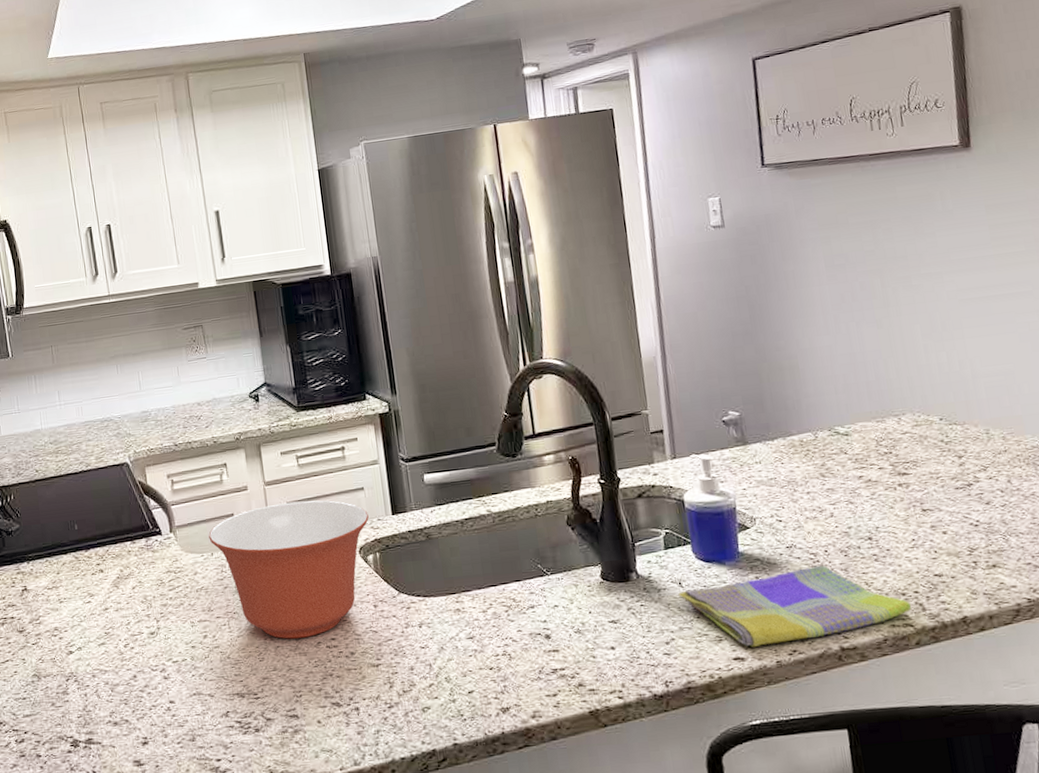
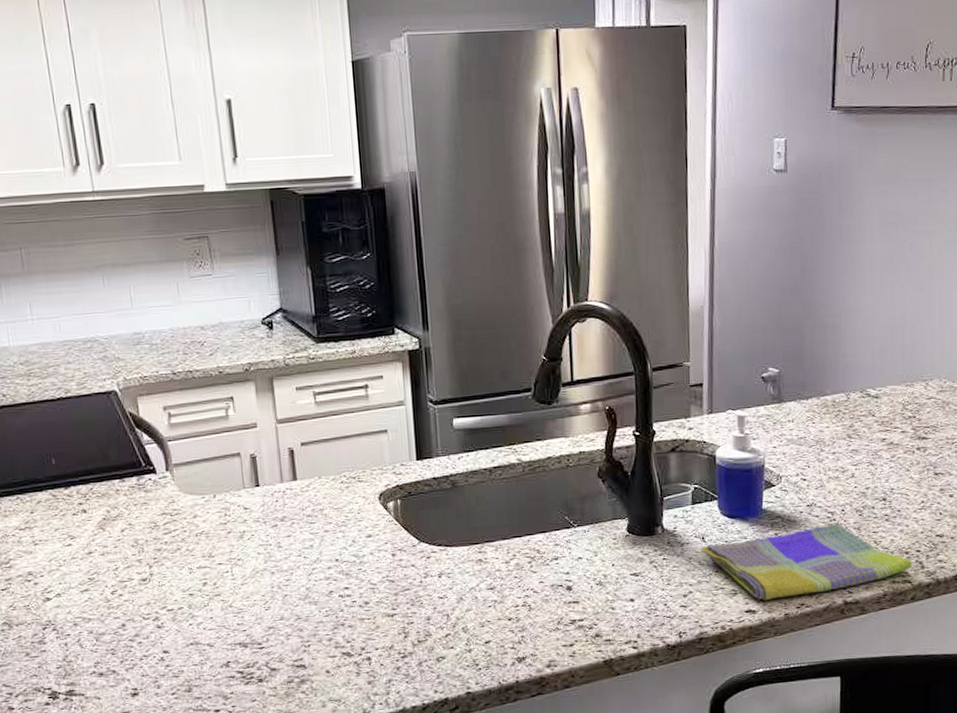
mixing bowl: present [209,500,369,639] -> none [211,441,391,588]

